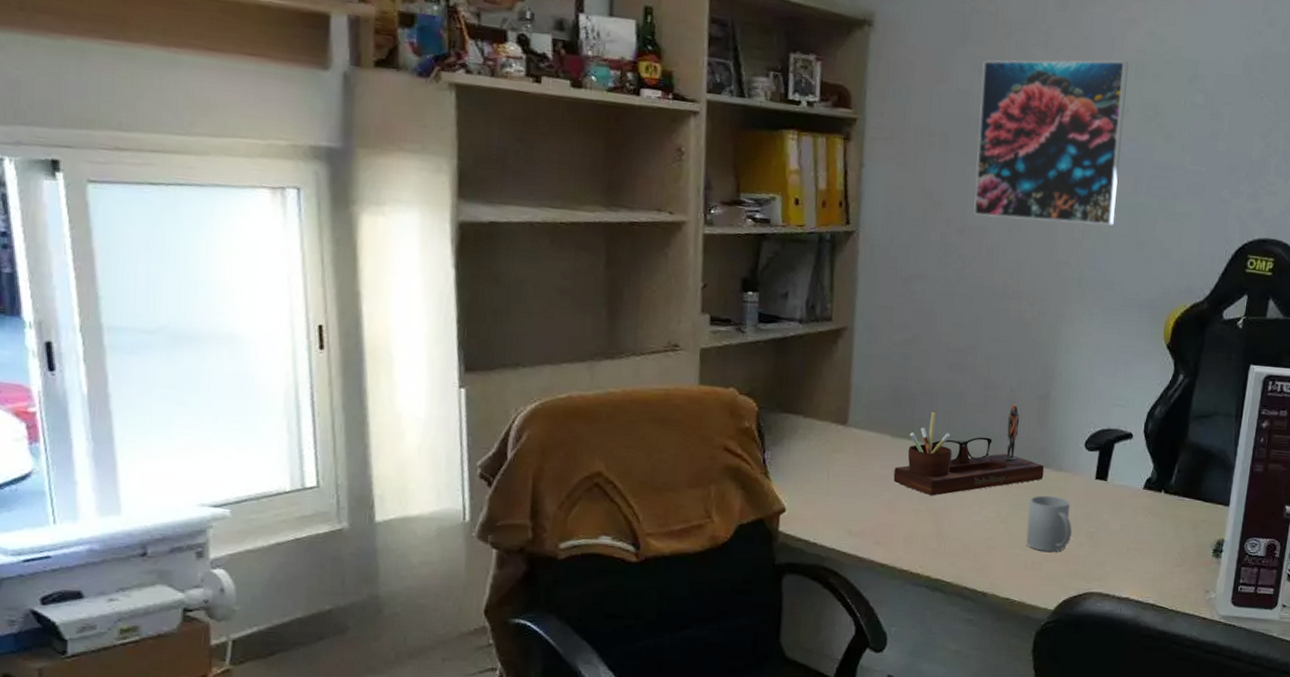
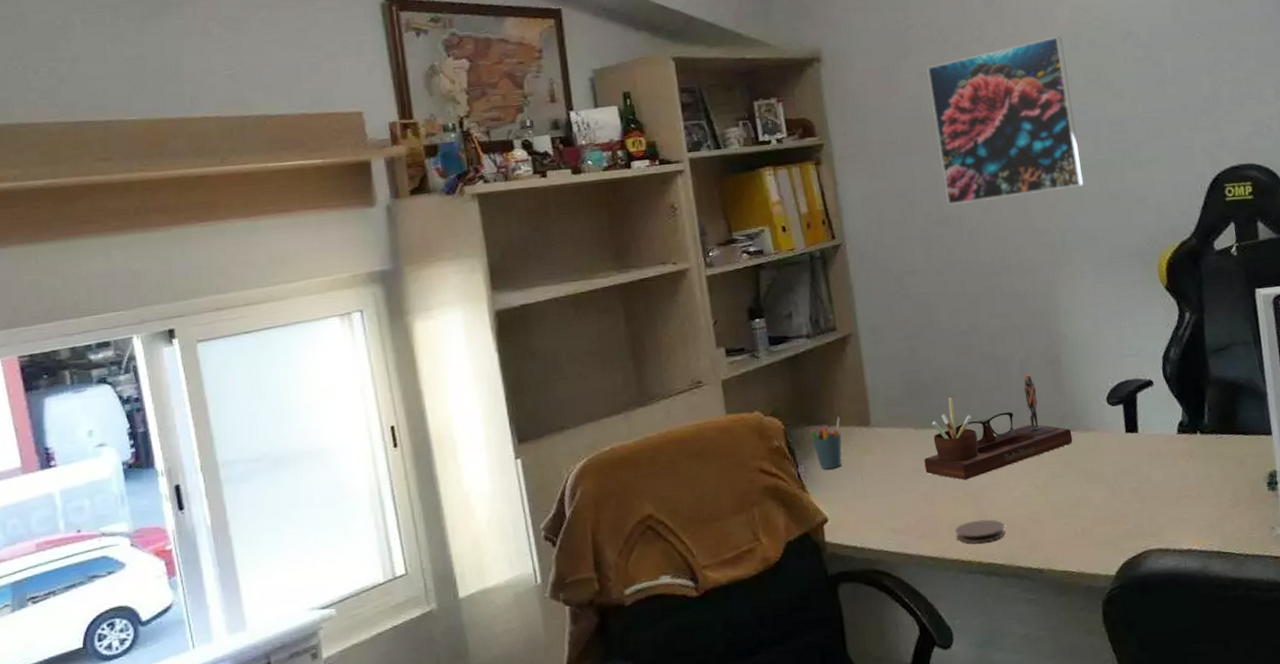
pen holder: none [784,410,817,461] -> present [810,417,842,470]
coaster: none [910,536,959,559] -> present [955,519,1005,544]
mug: present [1026,495,1072,552] -> none [1064,457,1116,516]

